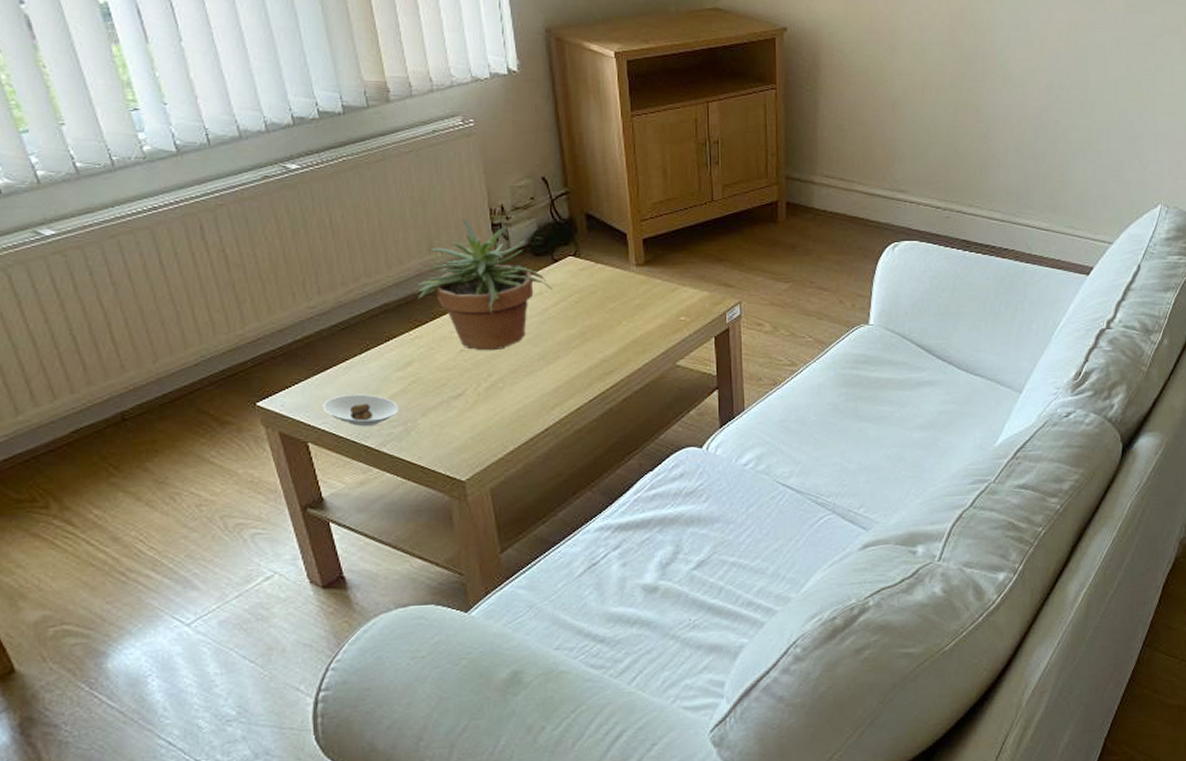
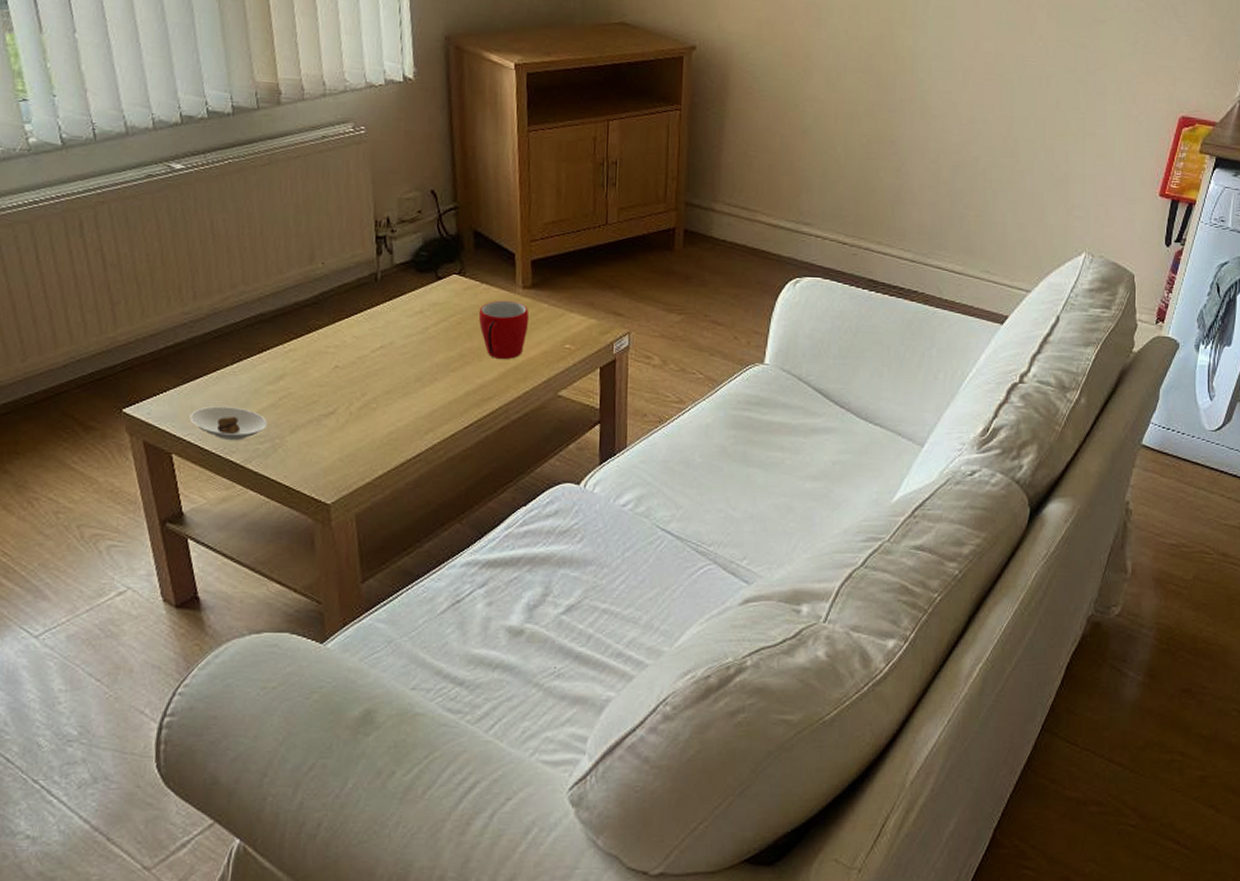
potted plant: present [416,218,553,351] -> none [294,229,434,369]
mug: none [595,278,645,335] -> present [478,300,530,360]

